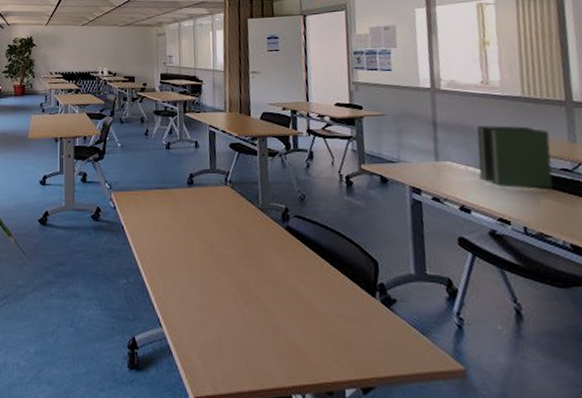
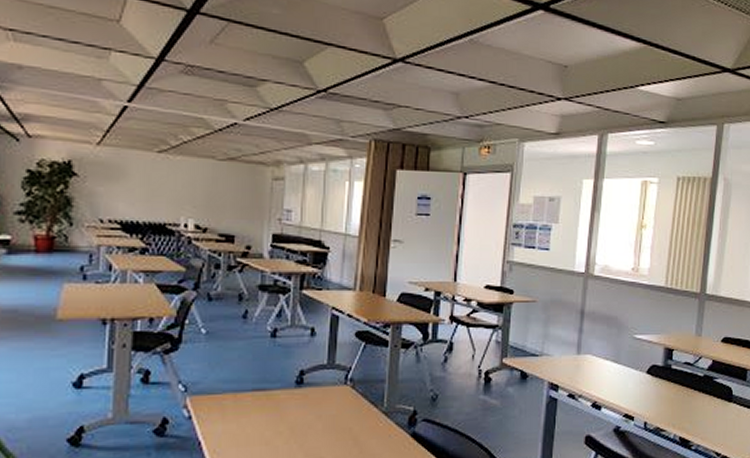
binder: present [476,124,553,189] -> none [615,315,682,383]

